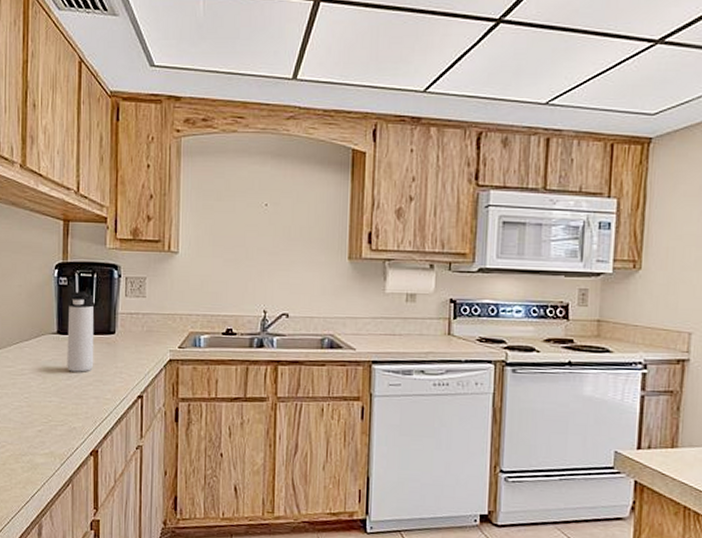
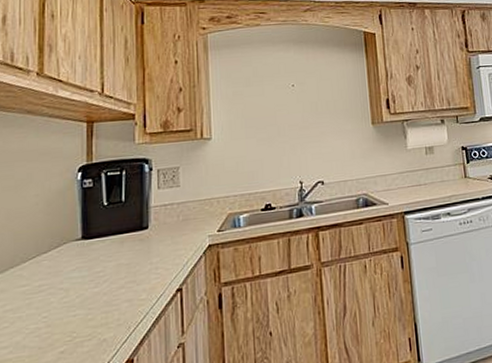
thermos bottle: present [67,291,94,372] -> none [94,190,126,278]

